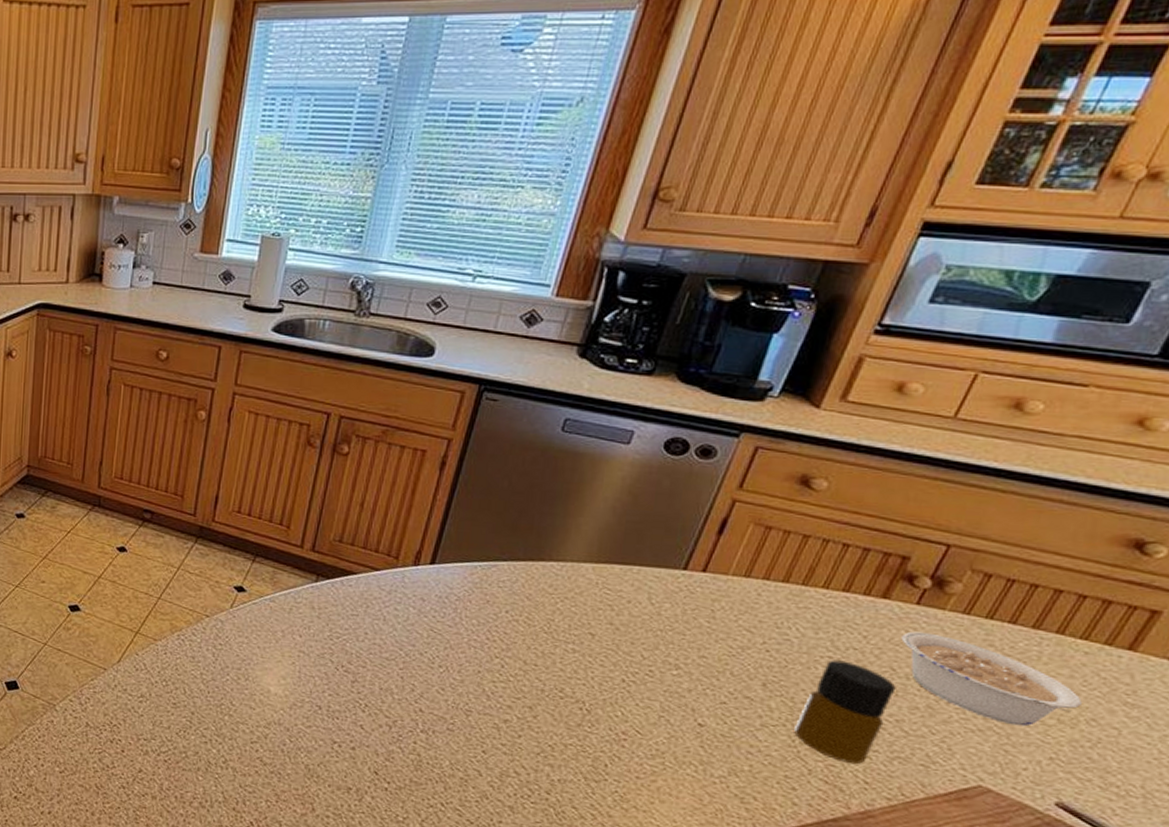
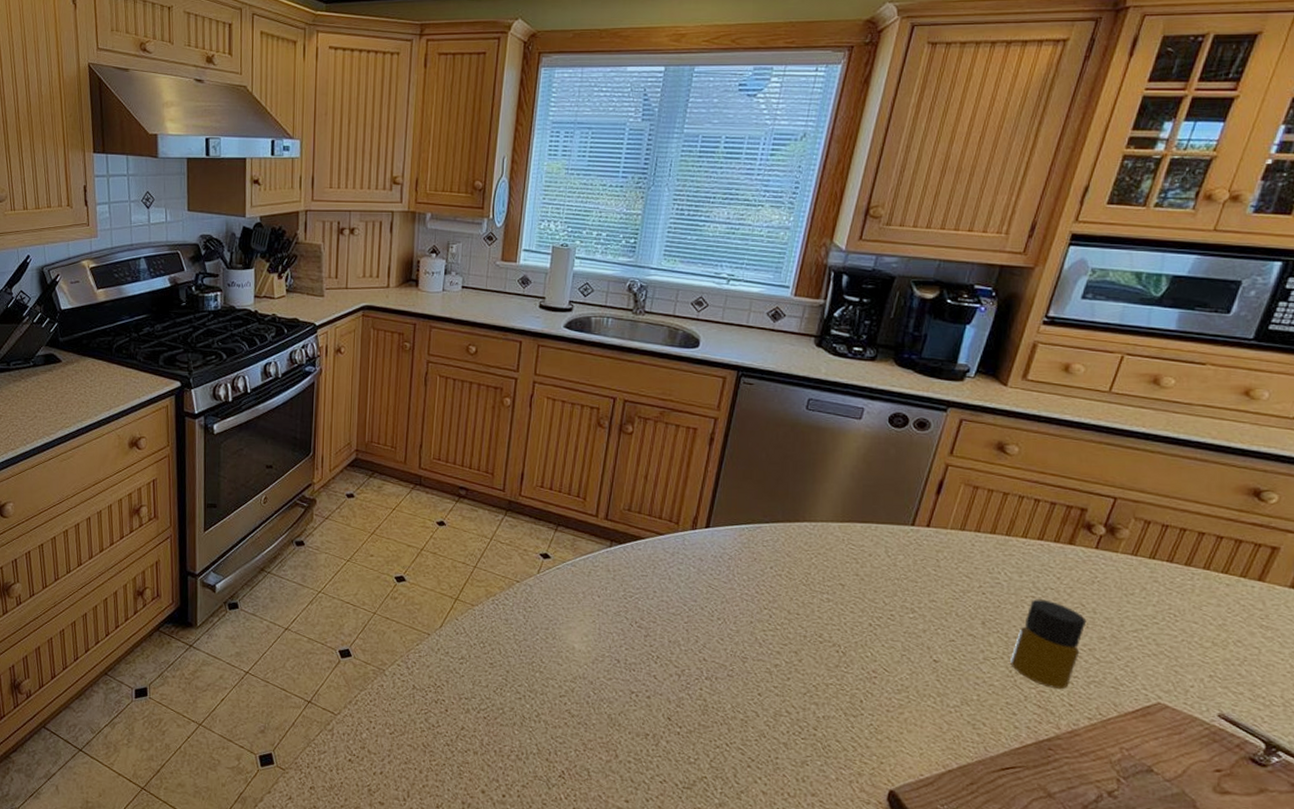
legume: present [901,631,1082,726] -> none [1087,572,1229,650]

